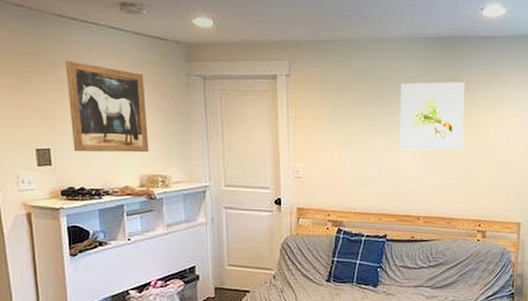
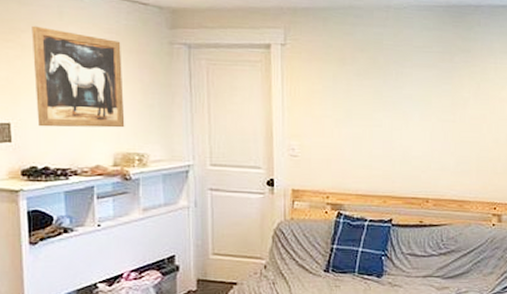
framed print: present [400,81,465,151] -> none [406,53,477,127]

